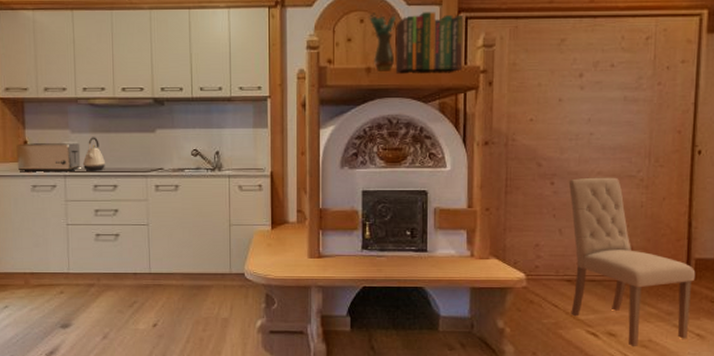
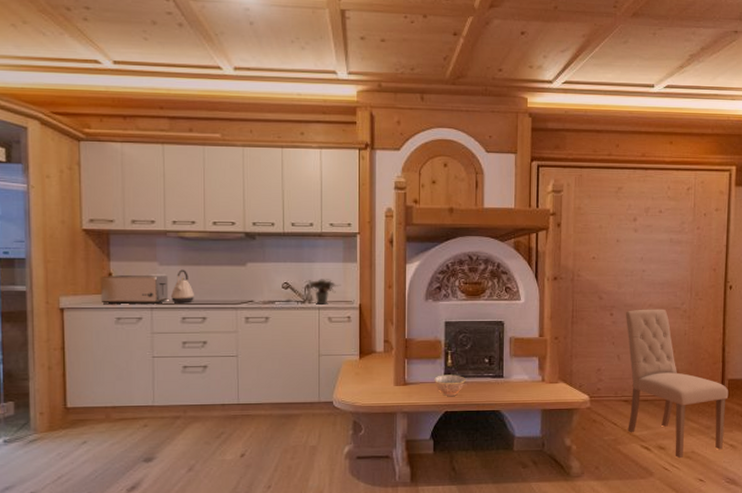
potted plant: none [212,145,251,172] -> present [302,279,341,305]
bowl: none [351,247,386,270] -> present [434,374,466,396]
vase: present [369,13,396,73] -> none [452,158,476,213]
books: present [395,12,464,74] -> none [475,159,536,215]

